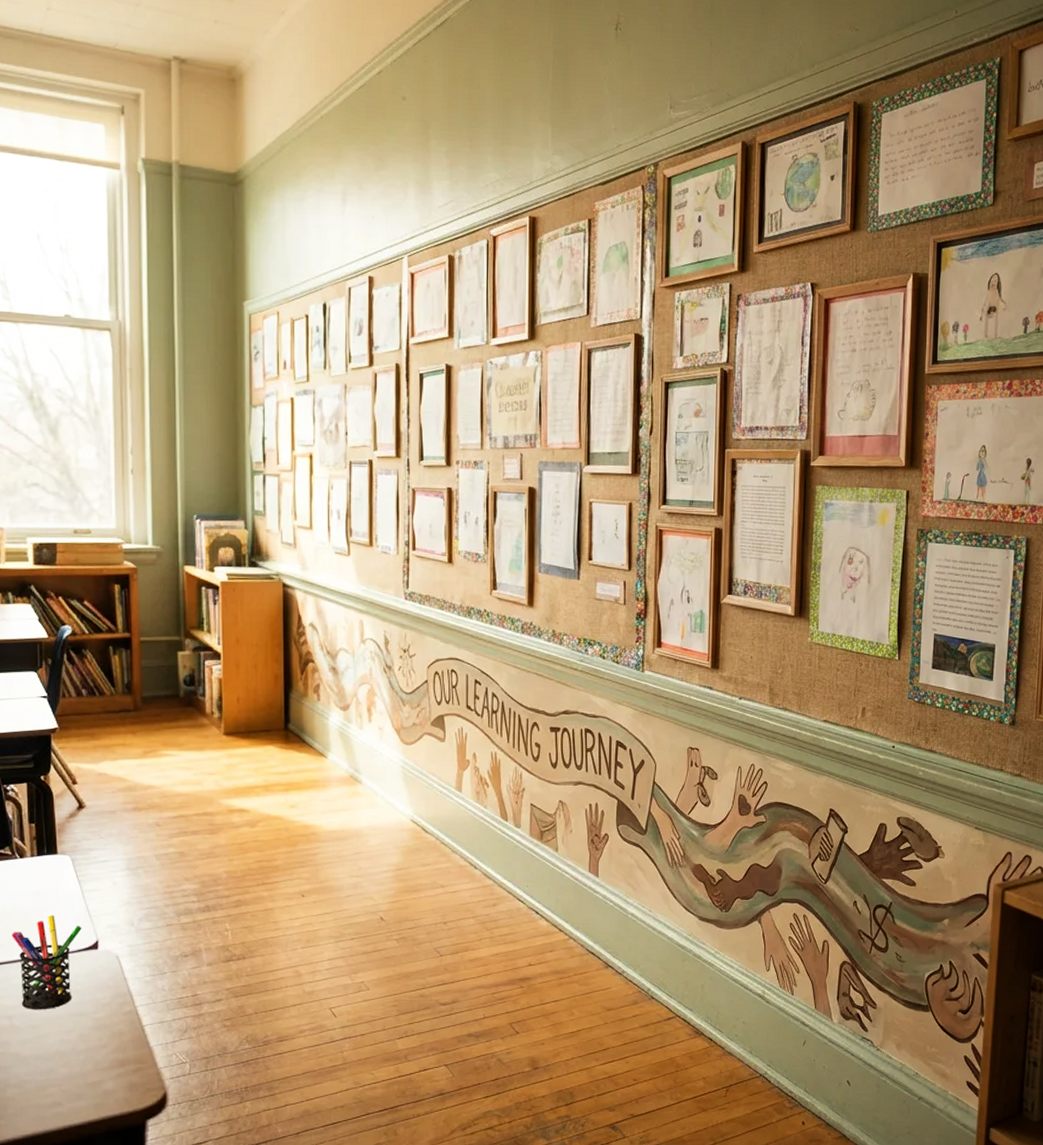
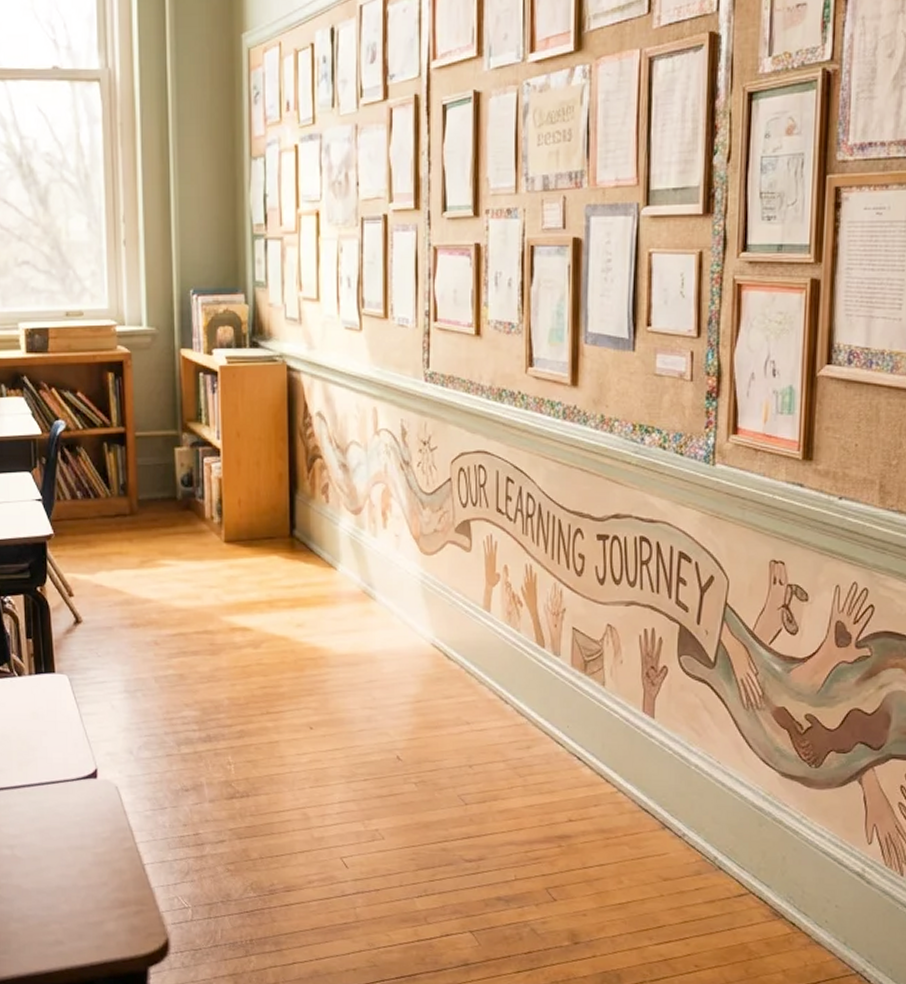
pen holder: present [11,915,82,1010] -> none [11,739,81,841]

